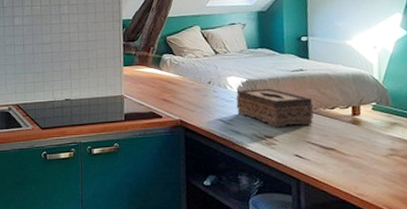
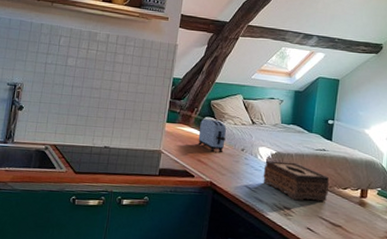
toaster: none [158,55,189,89] -> present [198,118,226,152]

